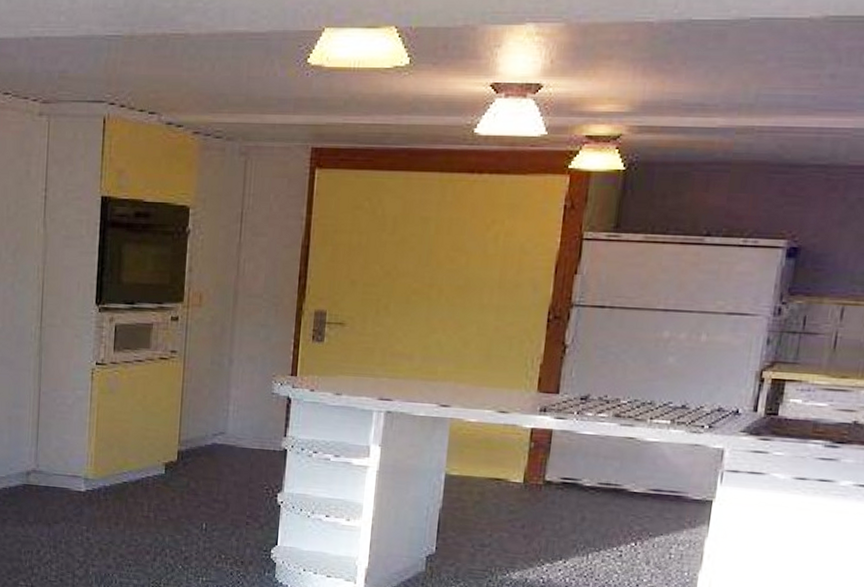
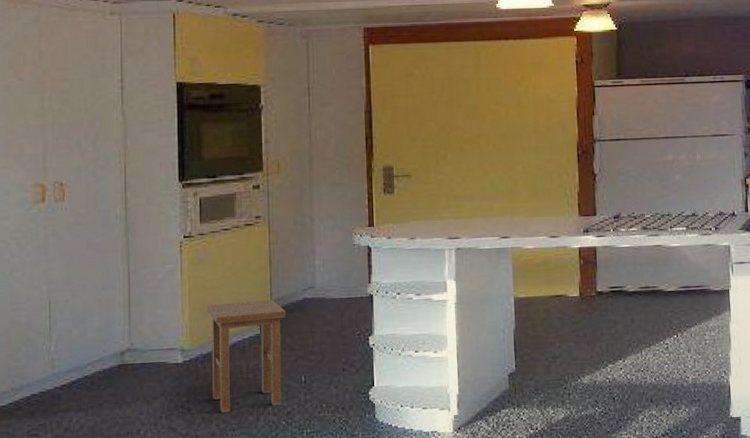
stool: none [112,437,192,549] -> present [206,299,285,413]

